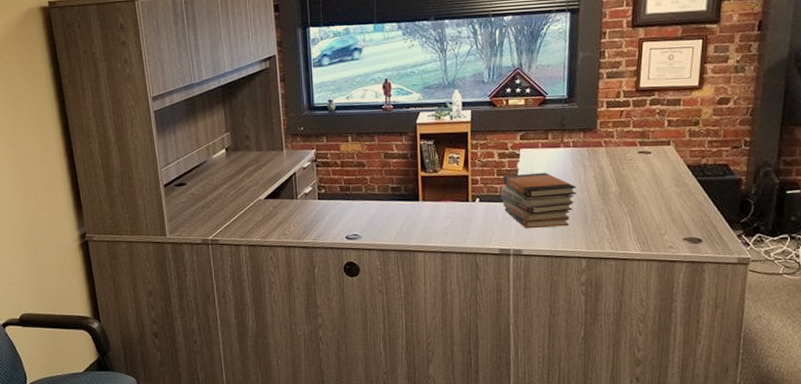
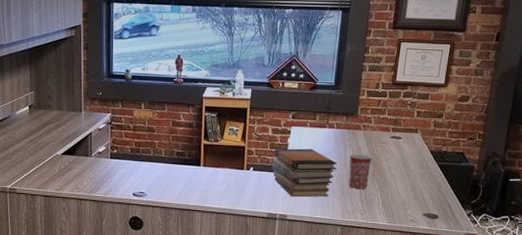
mug: none [591,173,618,215] -> present [349,153,372,189]

